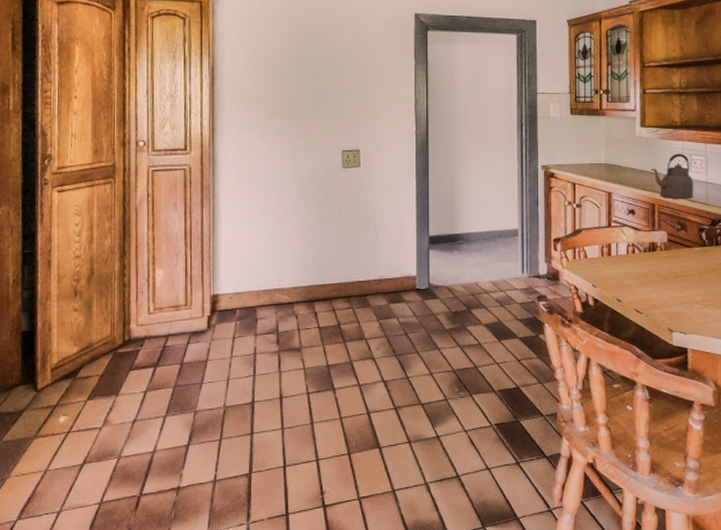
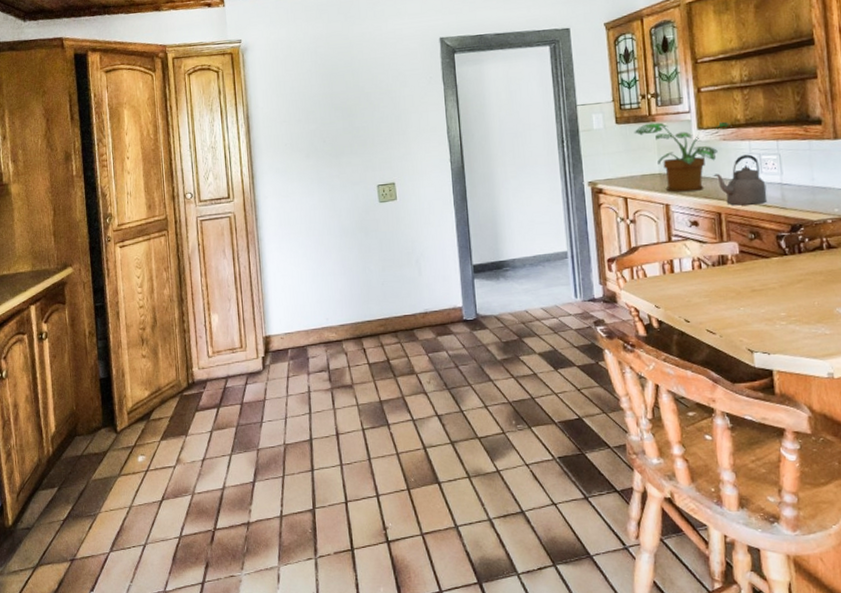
potted plant: none [586,117,670,183] -> present [634,121,732,194]

